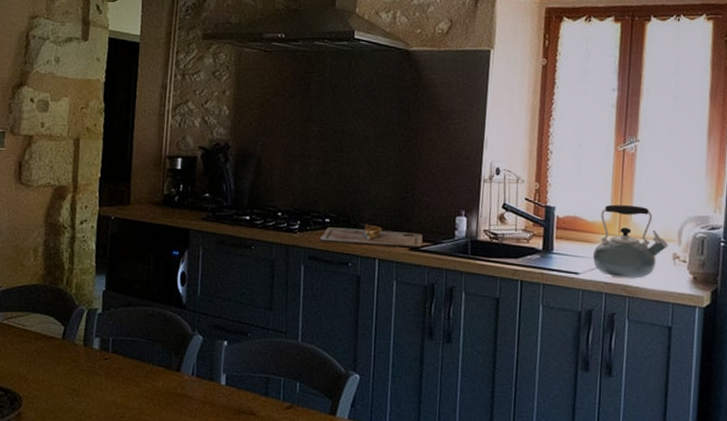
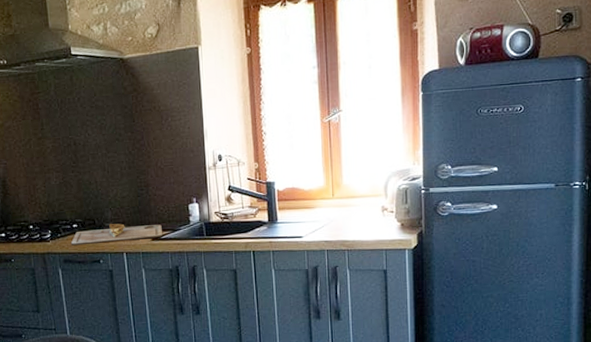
kettle: present [592,204,668,279] -> none [312,169,376,235]

